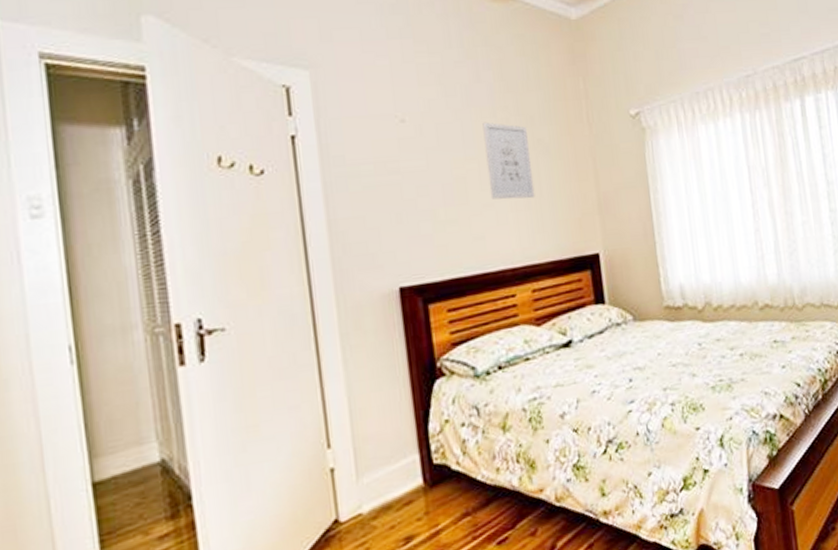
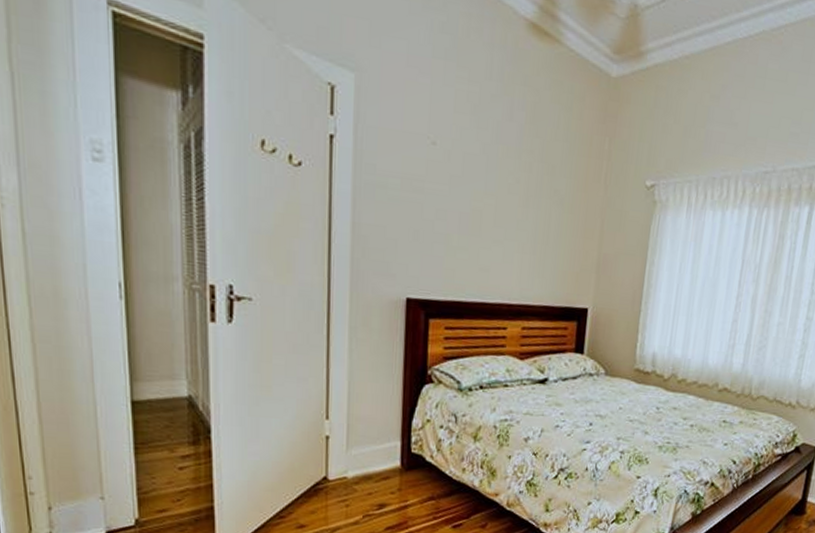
wall art: present [482,122,535,200] -> none [501,161,547,245]

